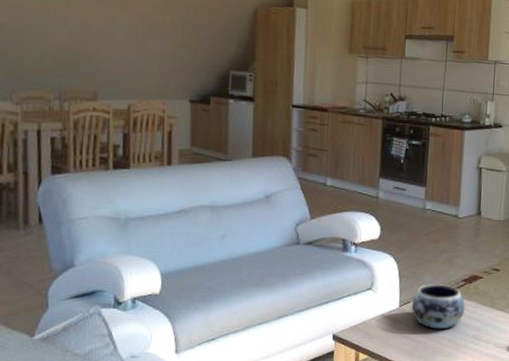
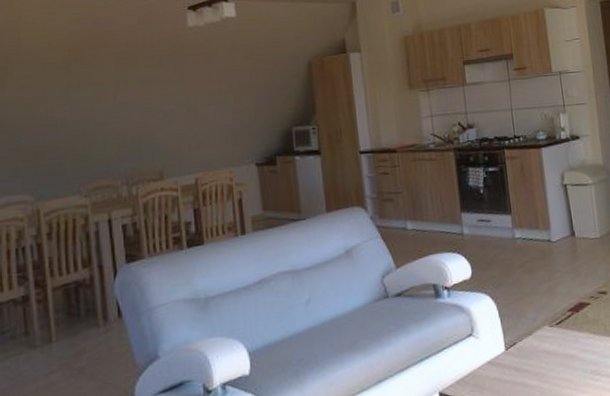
decorative bowl: present [411,283,465,330] -> none [517,317,577,371]

